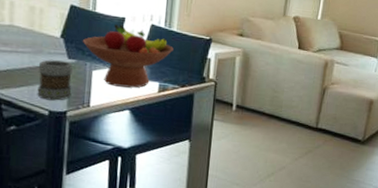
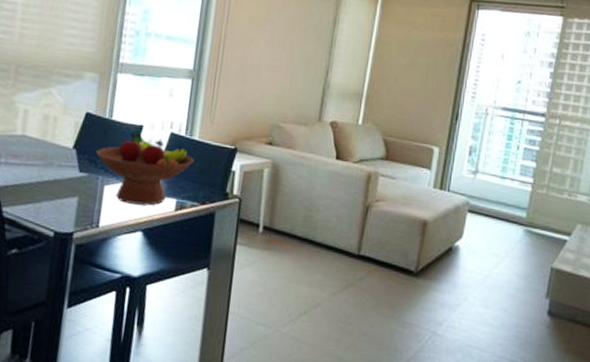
mug: present [37,59,73,101] -> none [43,173,84,220]

